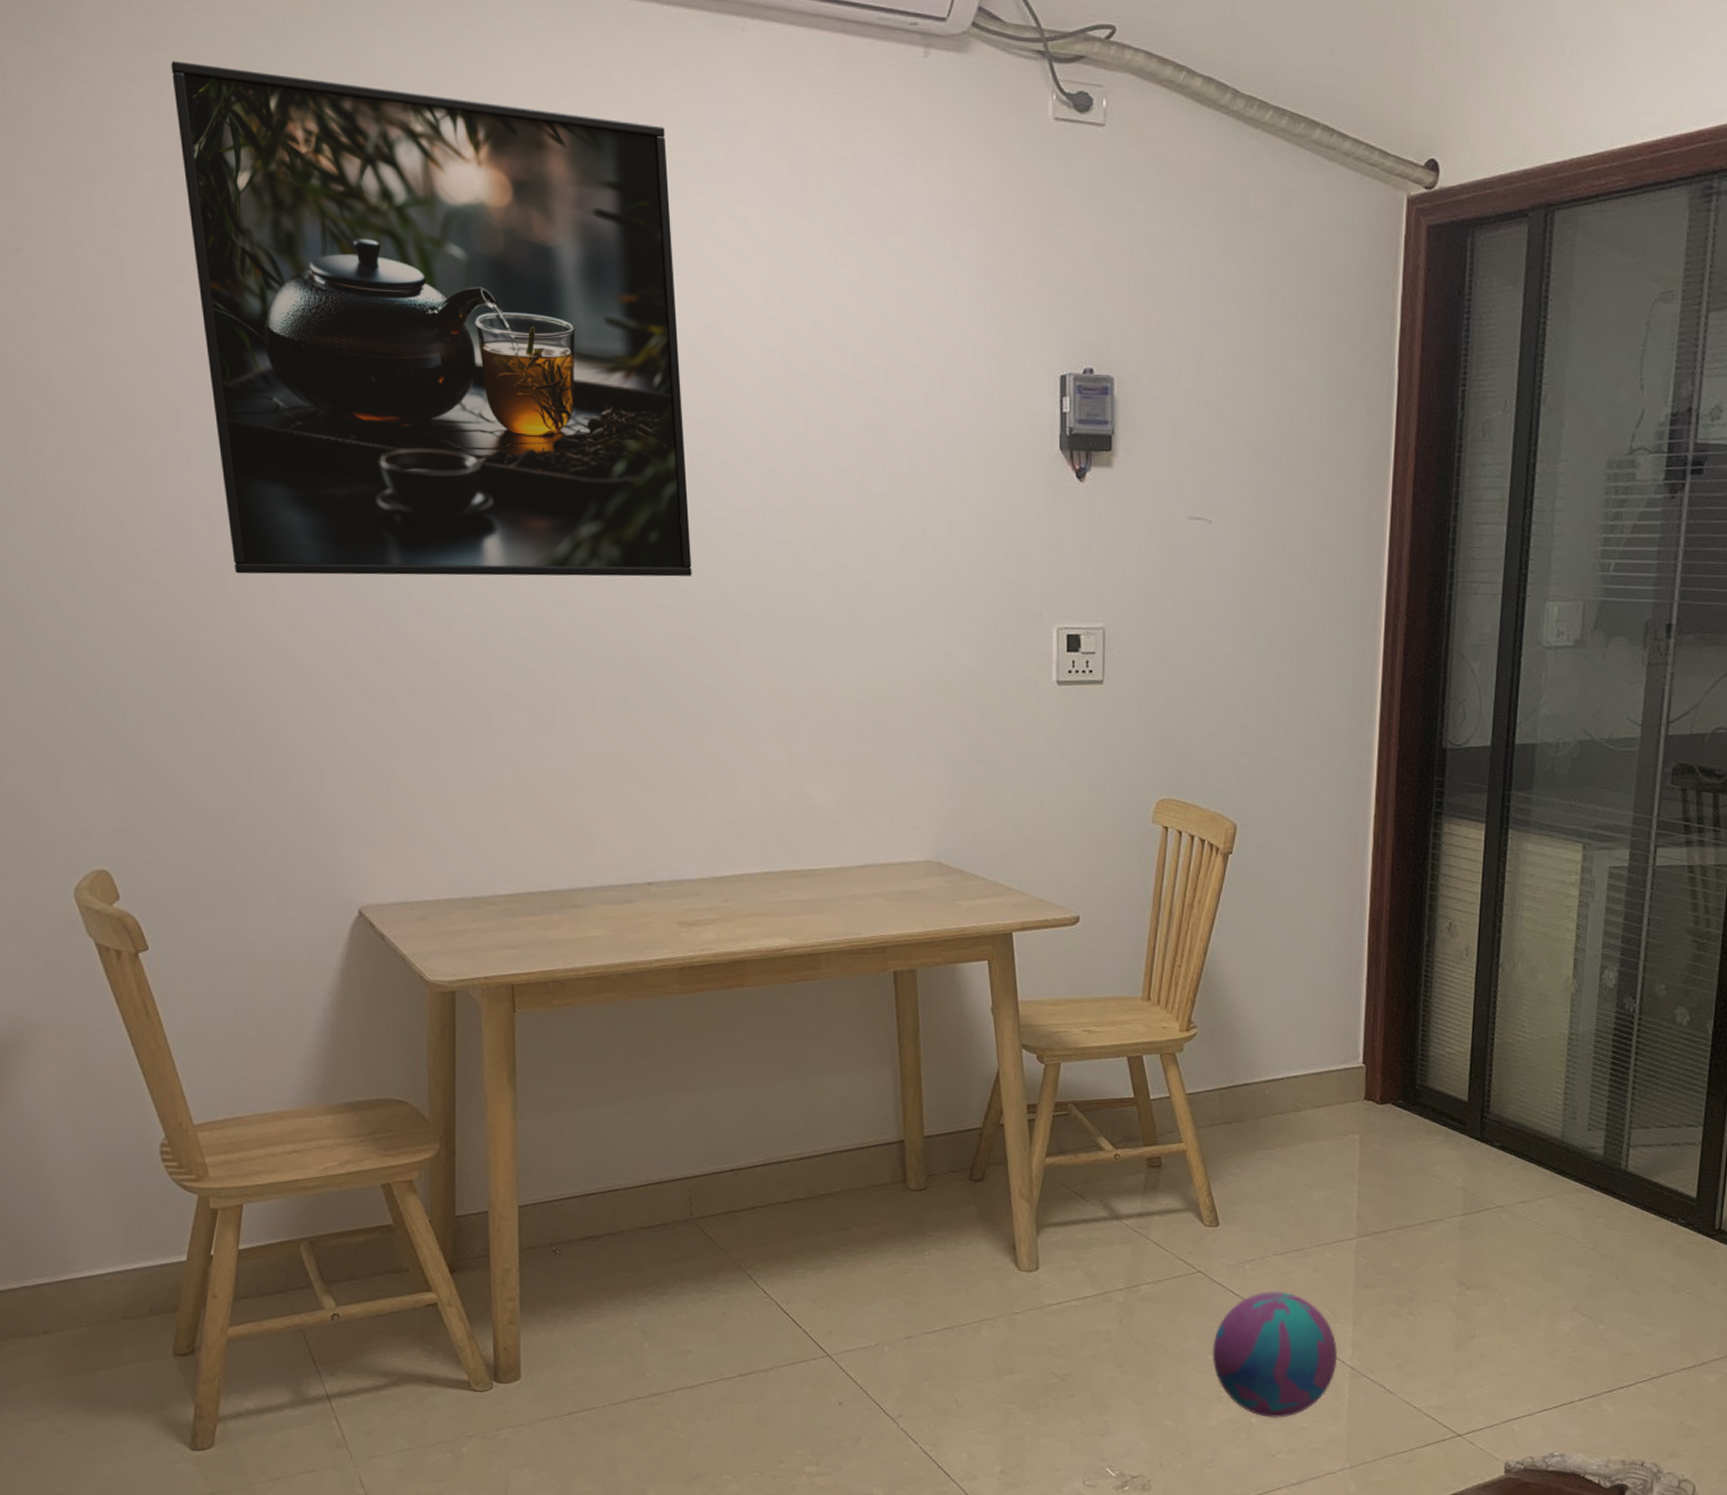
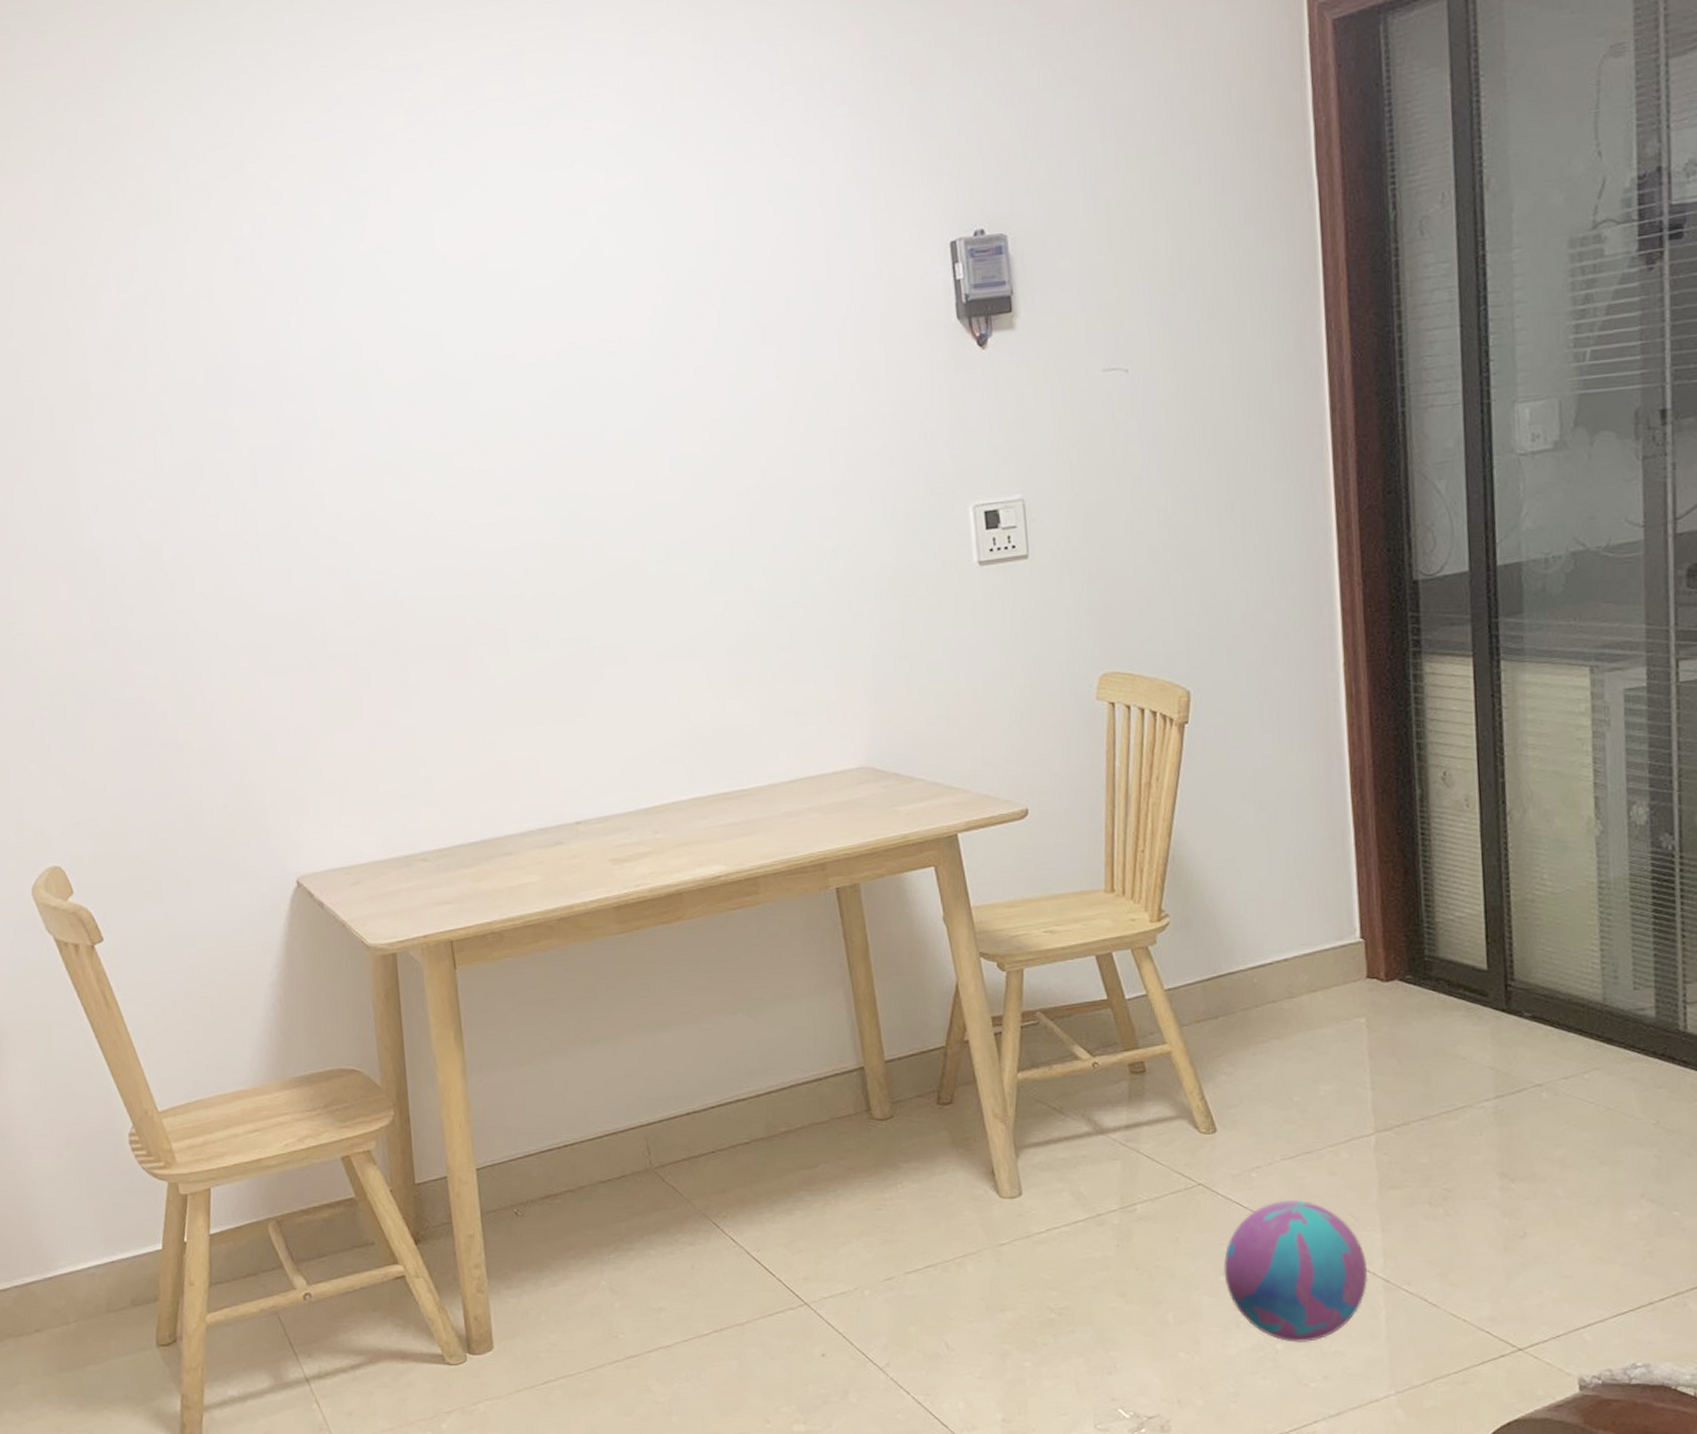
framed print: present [171,61,692,577] -> none [60,57,592,561]

